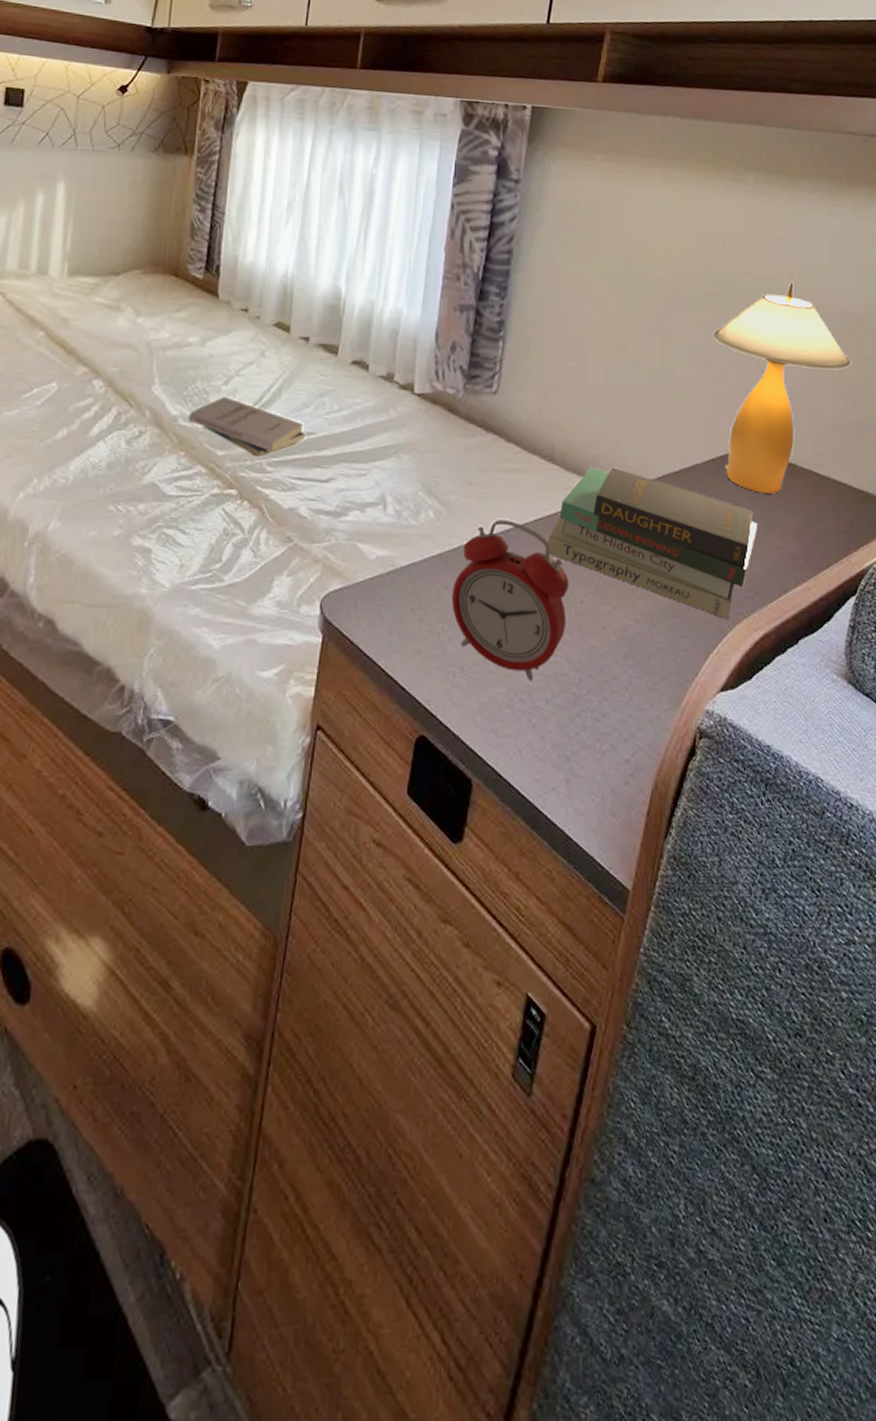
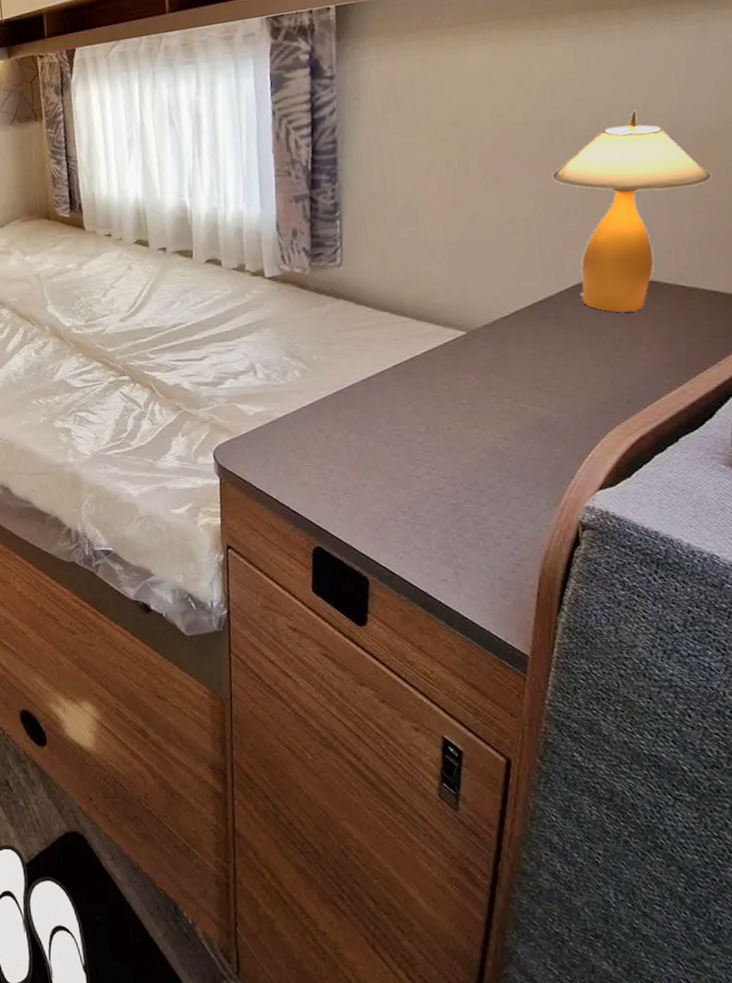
books: present [189,396,305,458] -> none [80,306,177,349]
alarm clock: present [451,520,569,681] -> none [325,369,437,497]
books: present [548,467,758,620] -> none [408,311,623,428]

